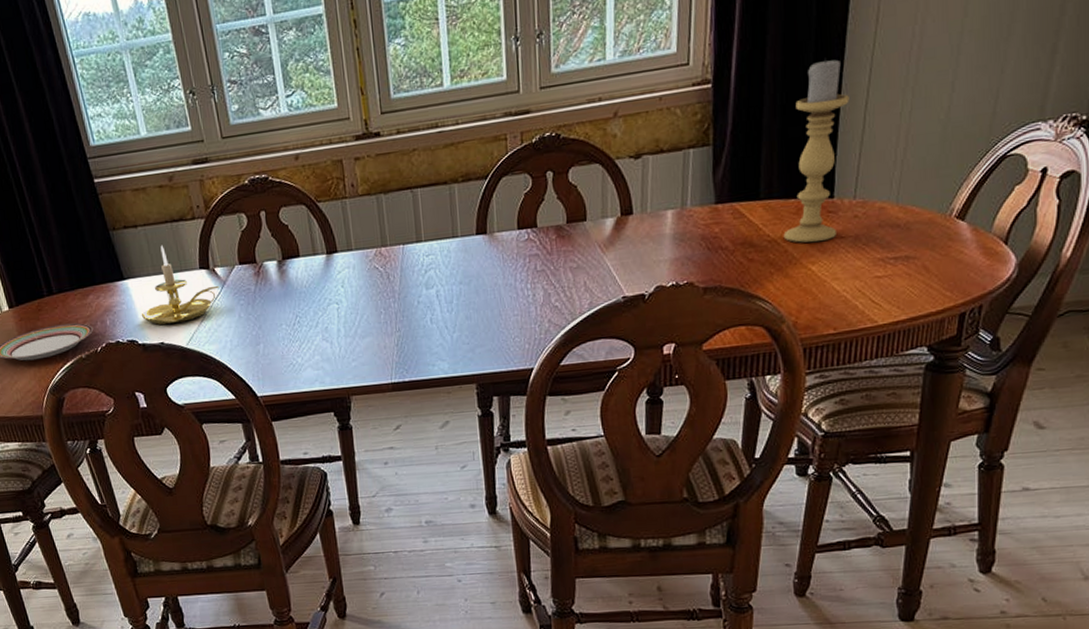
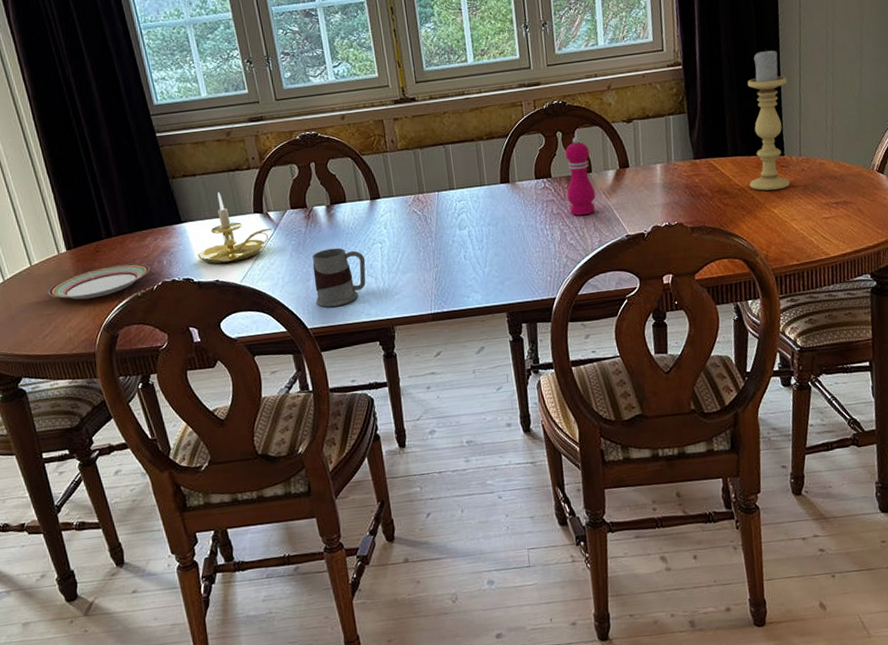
mug: none [262,308,321,374] -> present [312,247,366,307]
pepper mill: none [554,177,590,273] -> present [565,137,596,216]

